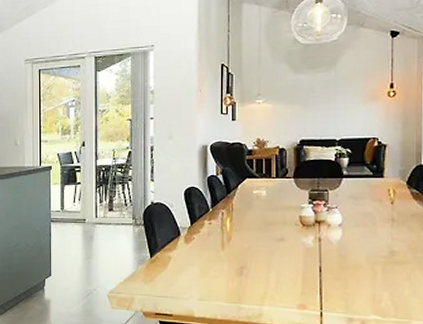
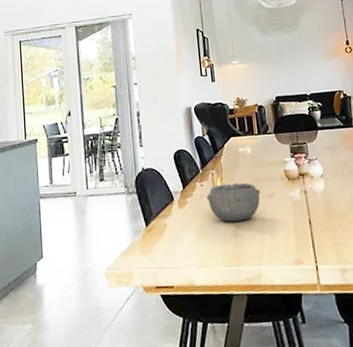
bowl: none [214,224,271,261] -> present [206,183,261,222]

